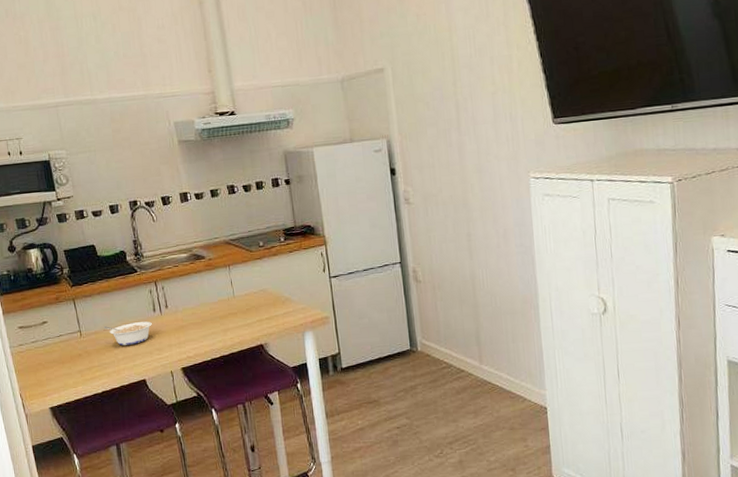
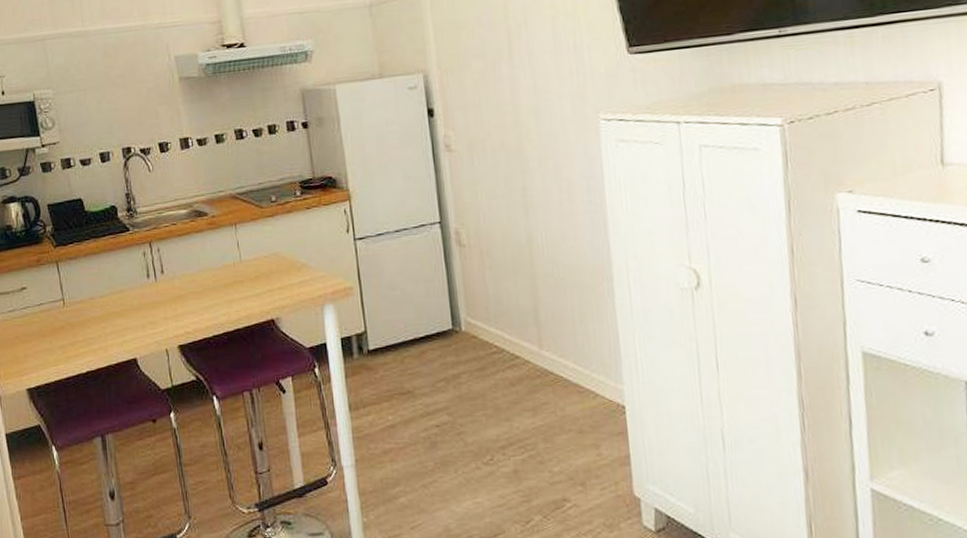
legume: present [103,321,152,346] -> none [89,289,145,317]

